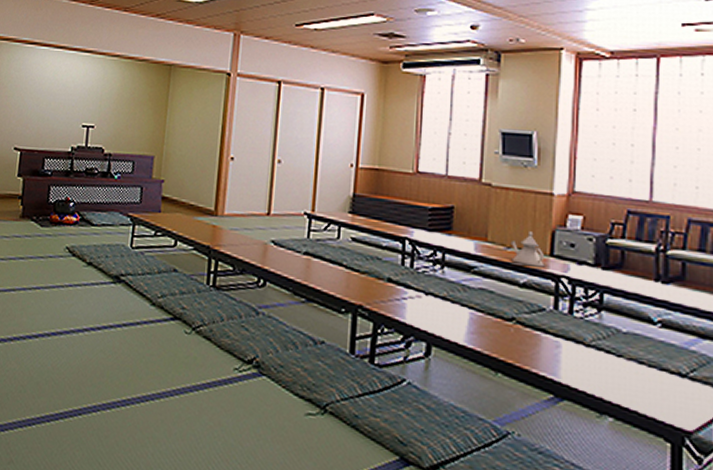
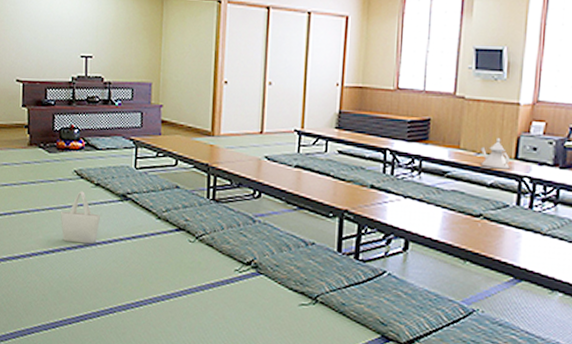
shopping bag: none [47,270,92,331] -> present [60,191,101,244]

